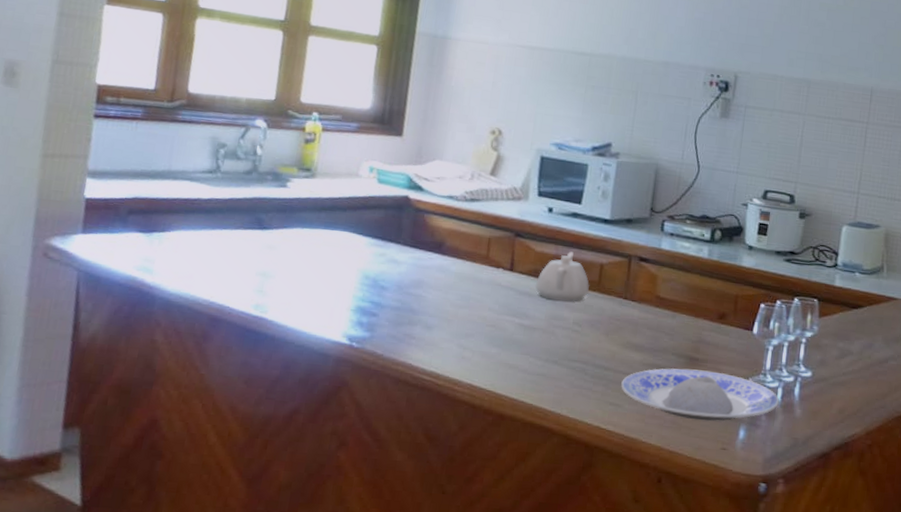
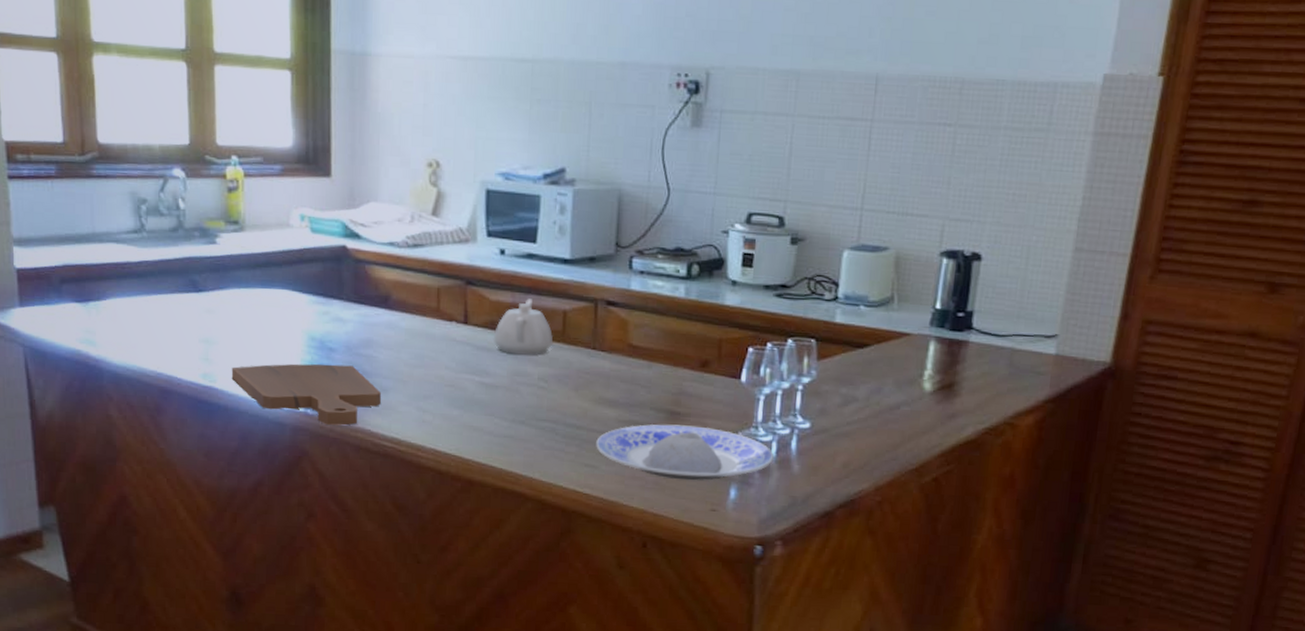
cutting board: none [282,299,426,359] -> present [231,363,381,426]

